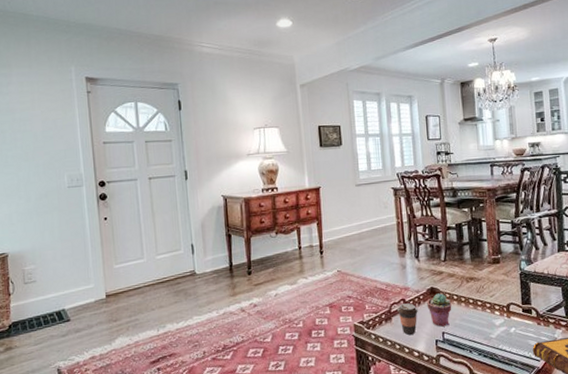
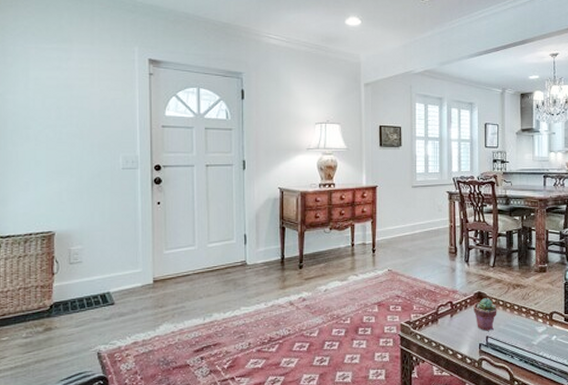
coffee cup: present [396,303,419,335] -> none [443,306,465,337]

